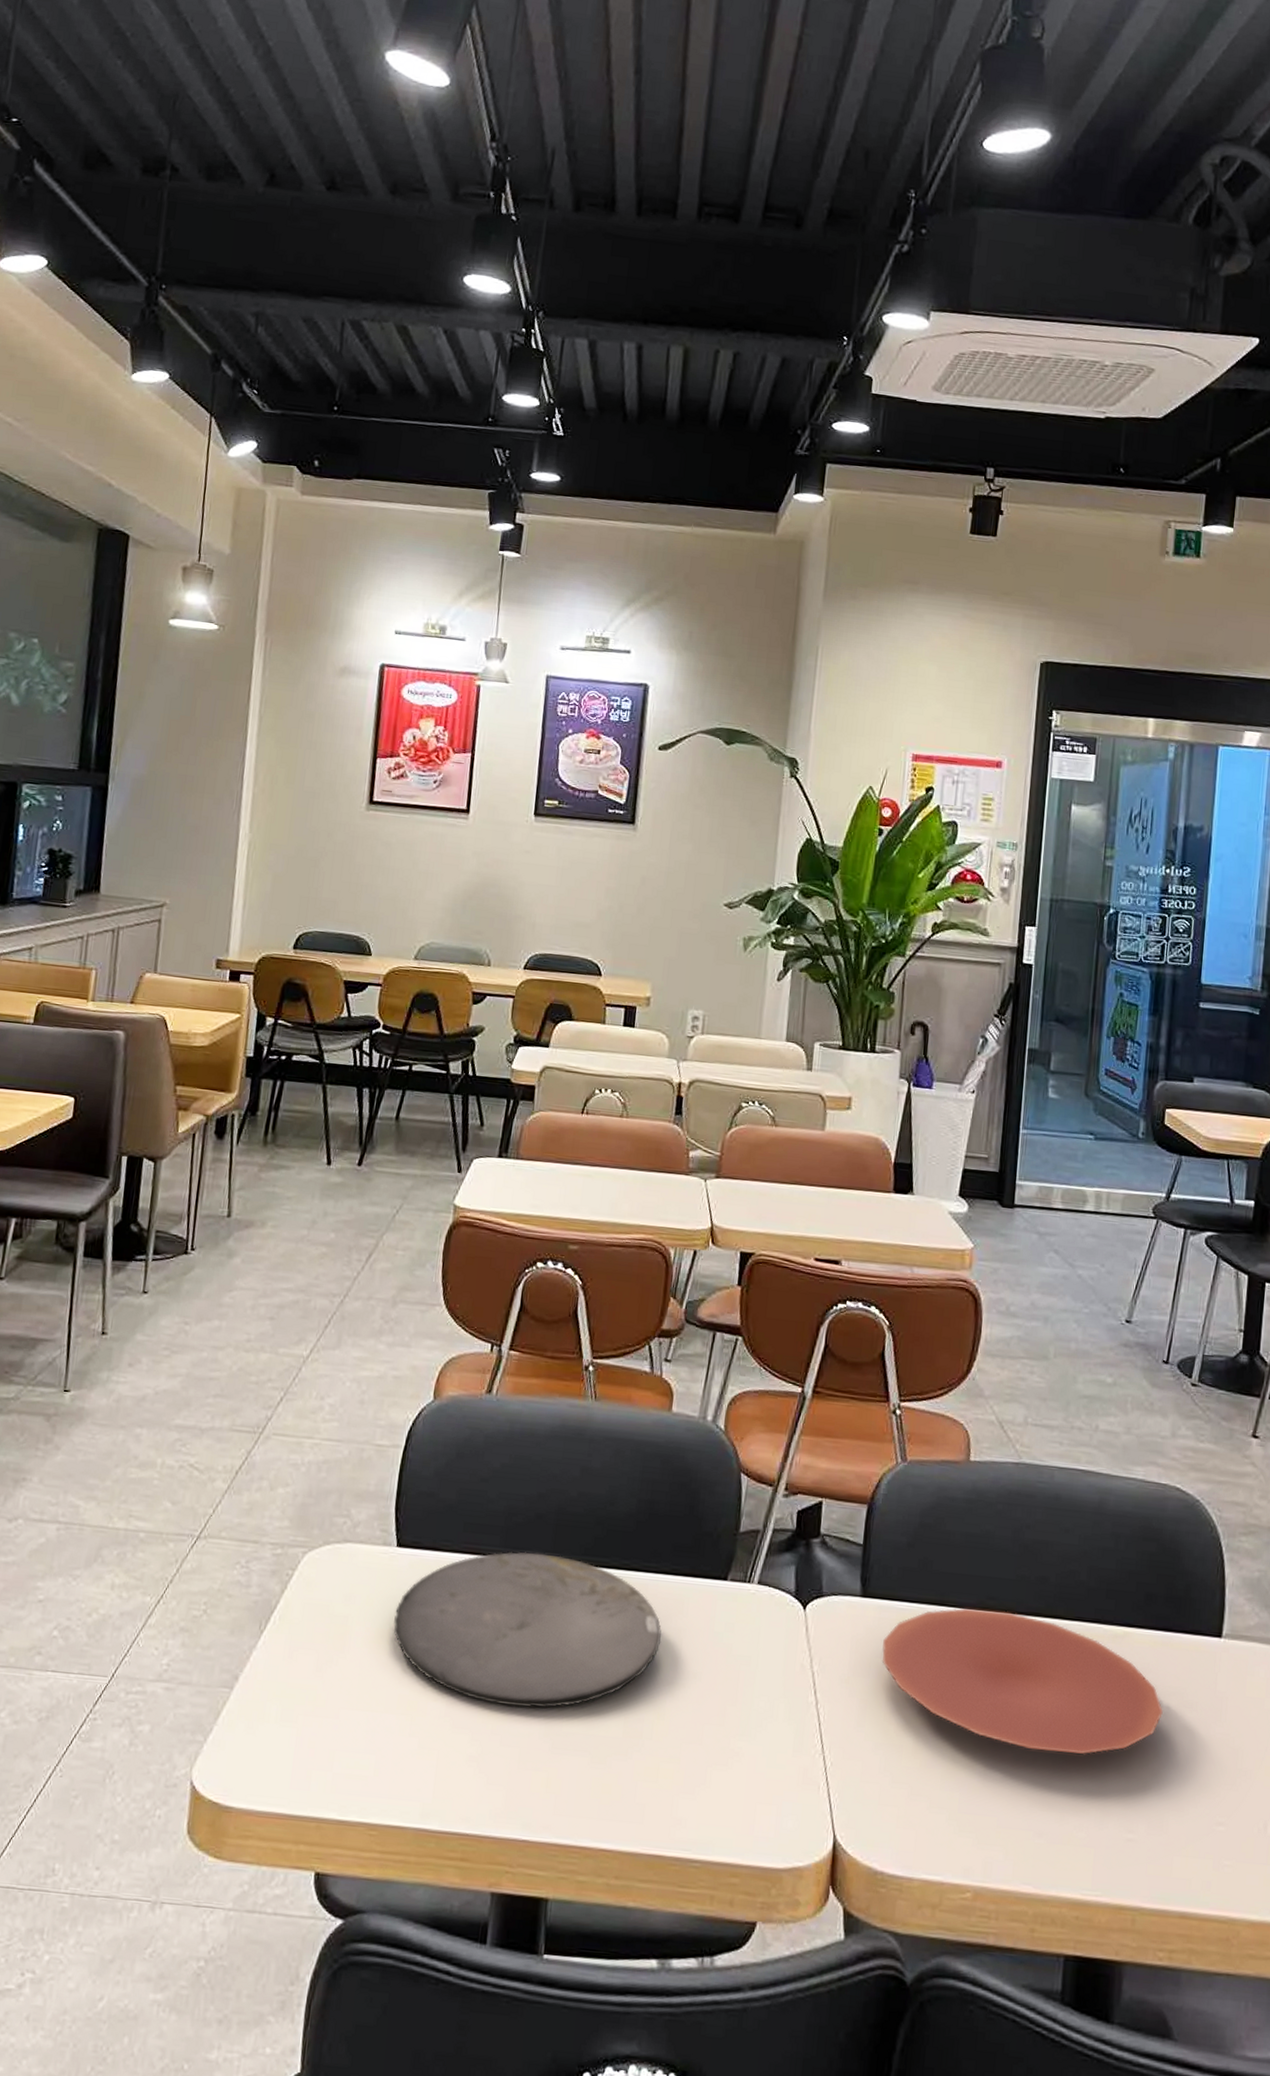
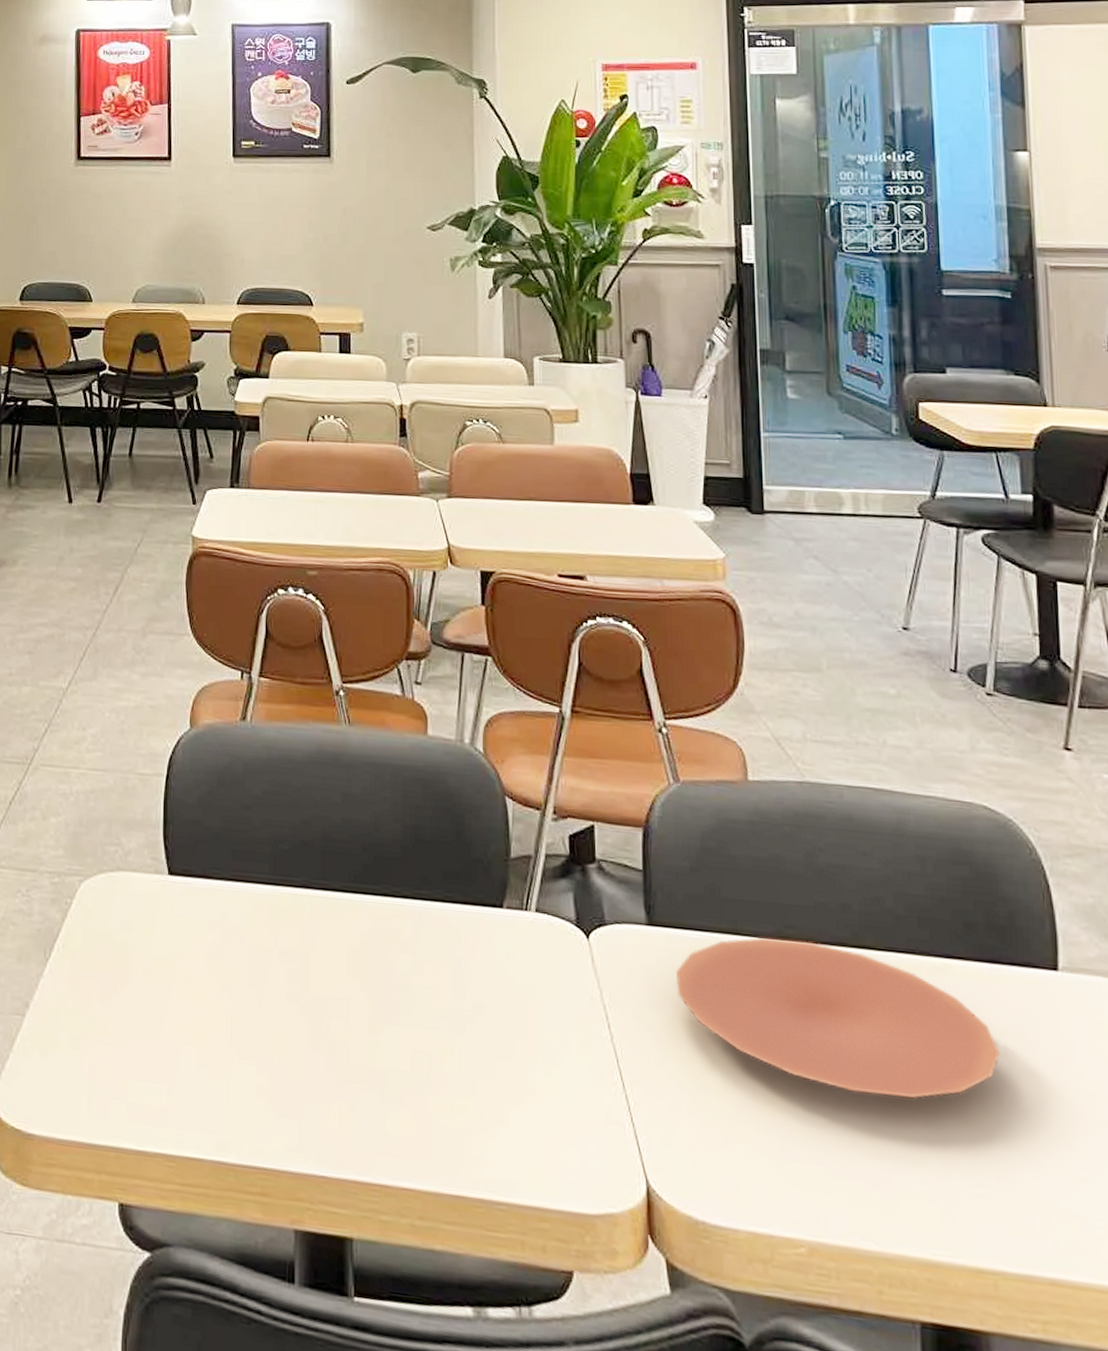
plate: present [393,1552,662,1709] -> none [172,879,442,1040]

